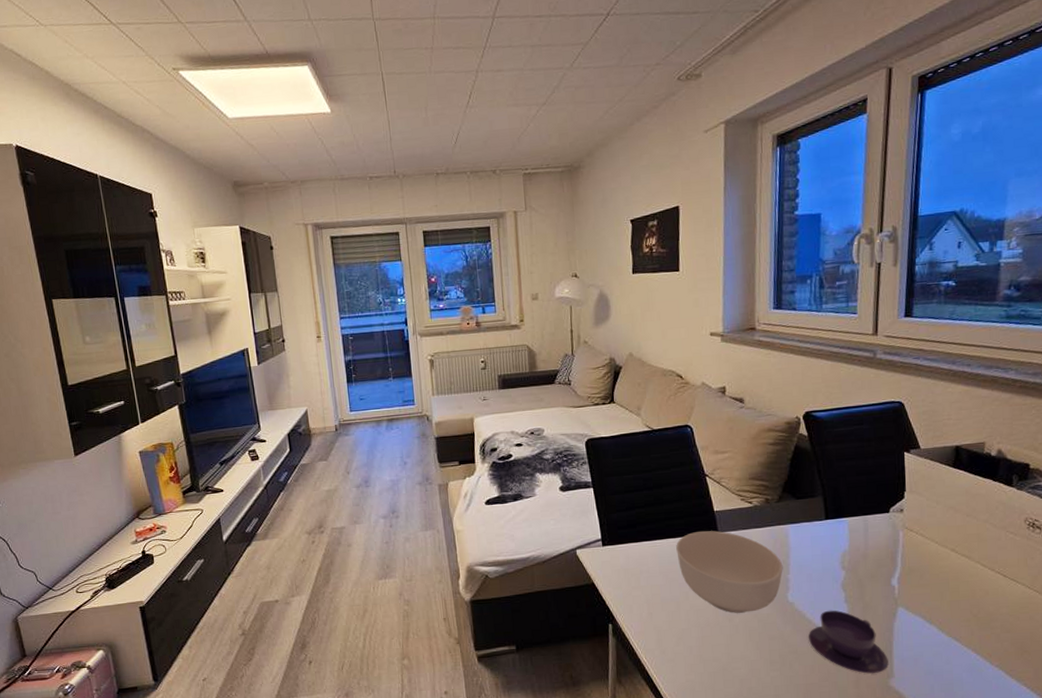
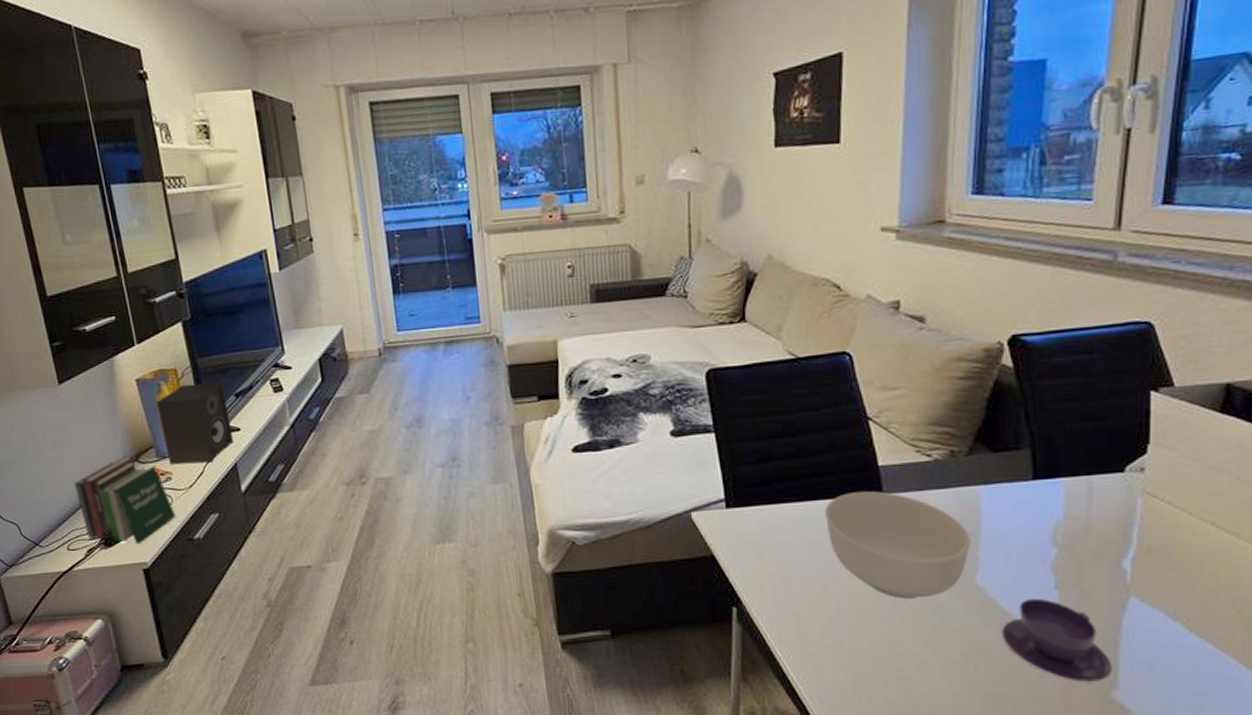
books: none [84,514,169,586] -> present [74,456,176,544]
speaker: none [155,453,218,520] -> present [156,382,234,465]

